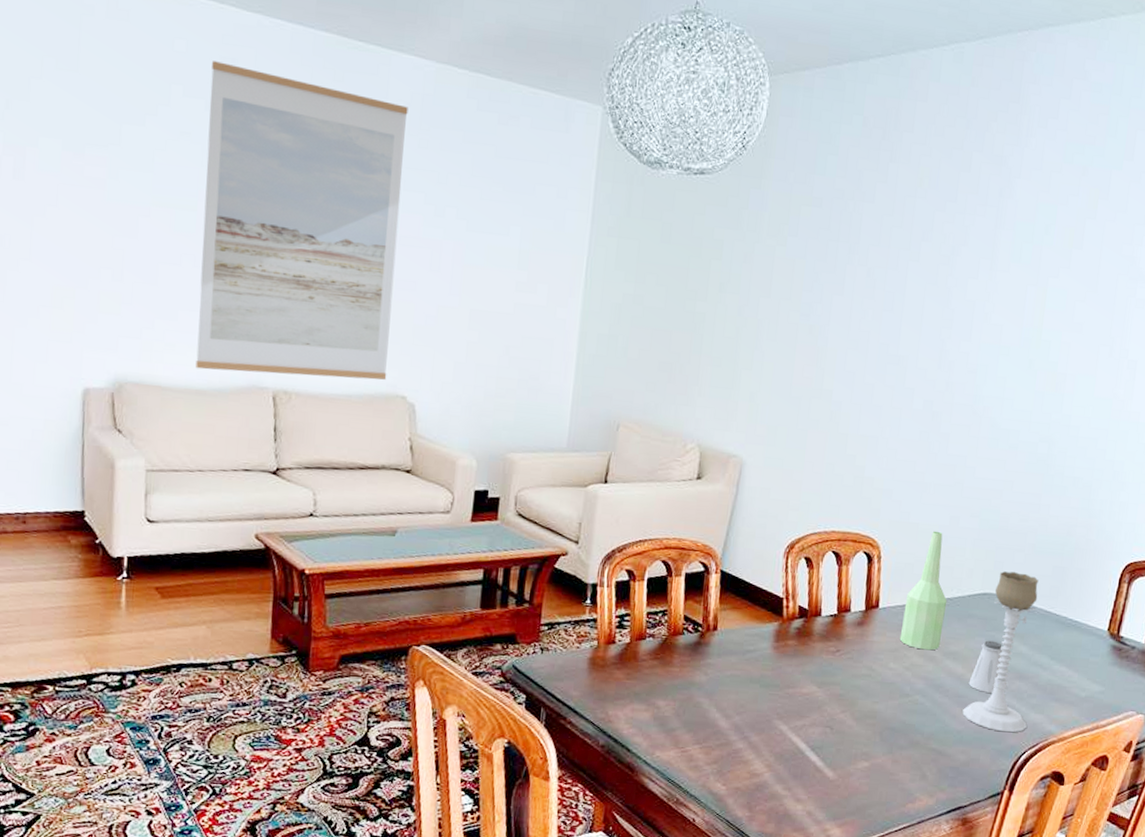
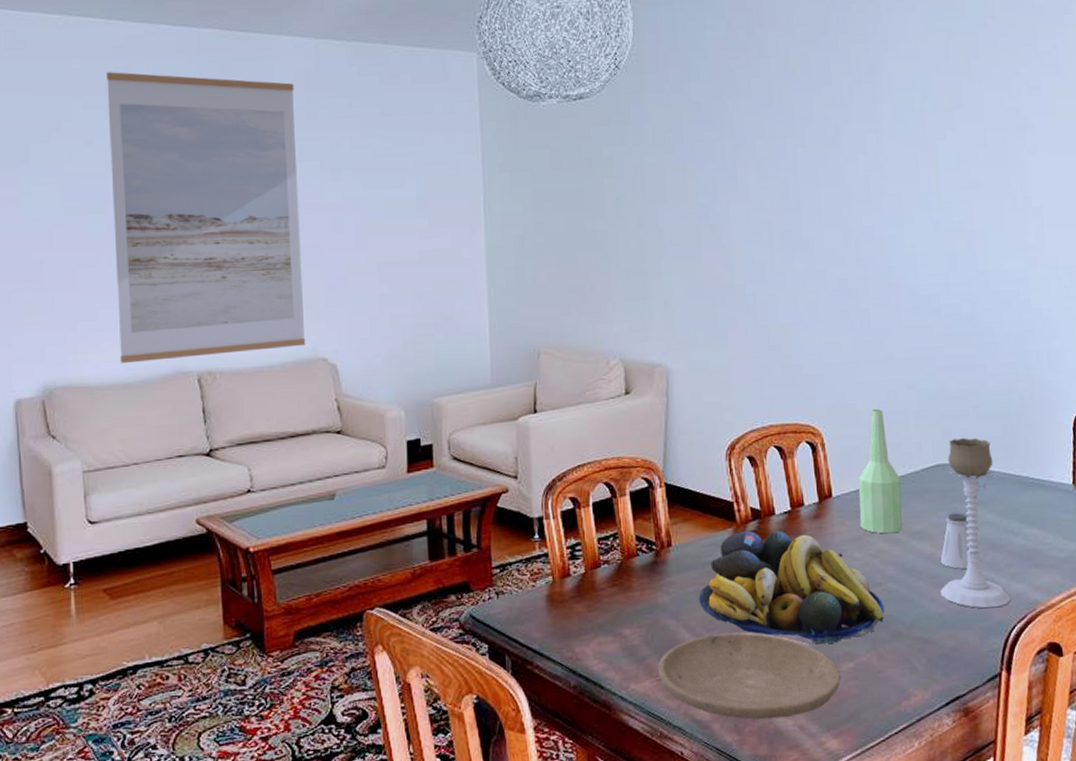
plate: none [684,717,855,803] -> present [658,632,841,720]
fruit bowl: none [734,627,908,742] -> present [699,531,885,644]

